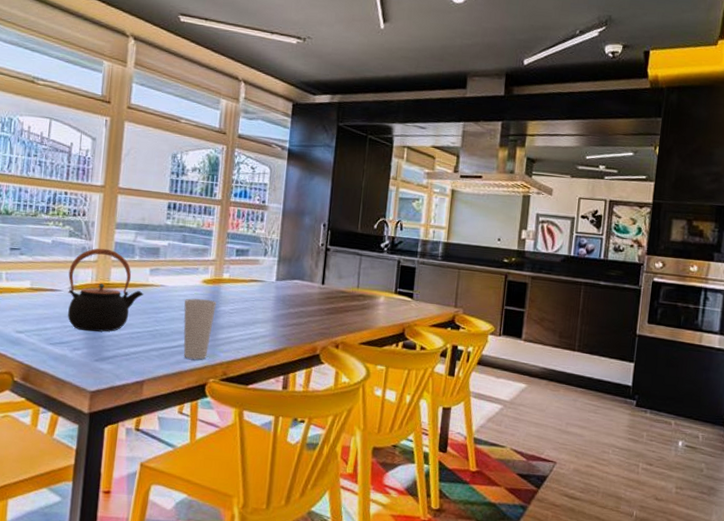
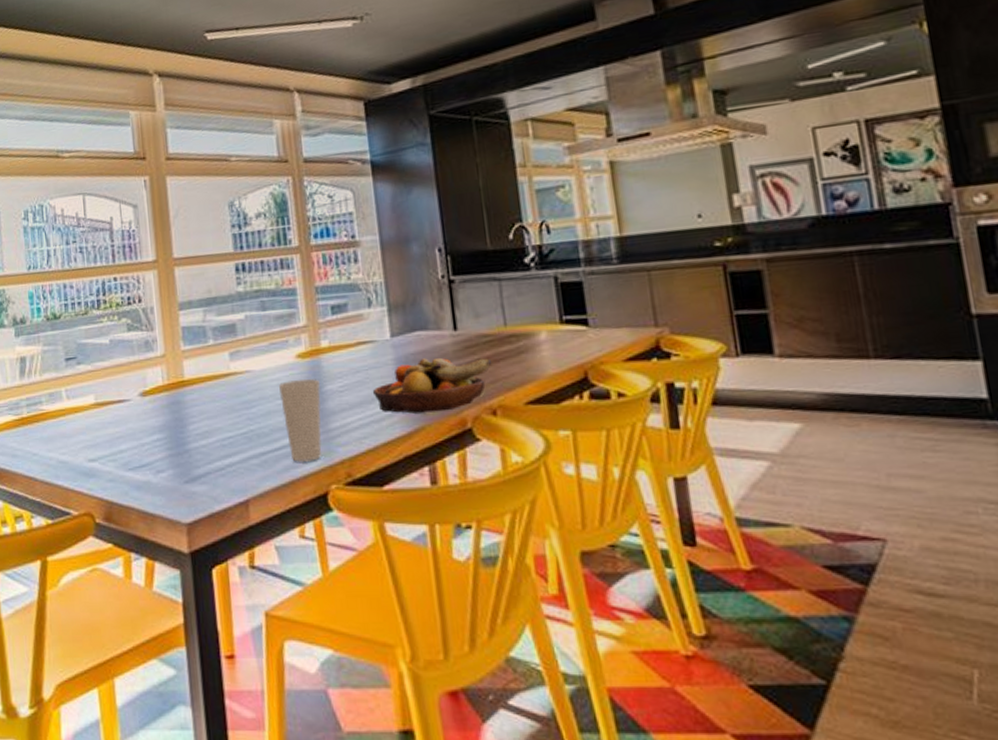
teapot: present [68,248,144,332] -> none [134,337,228,447]
fruit bowl: none [254,300,343,340] -> present [372,357,492,414]

